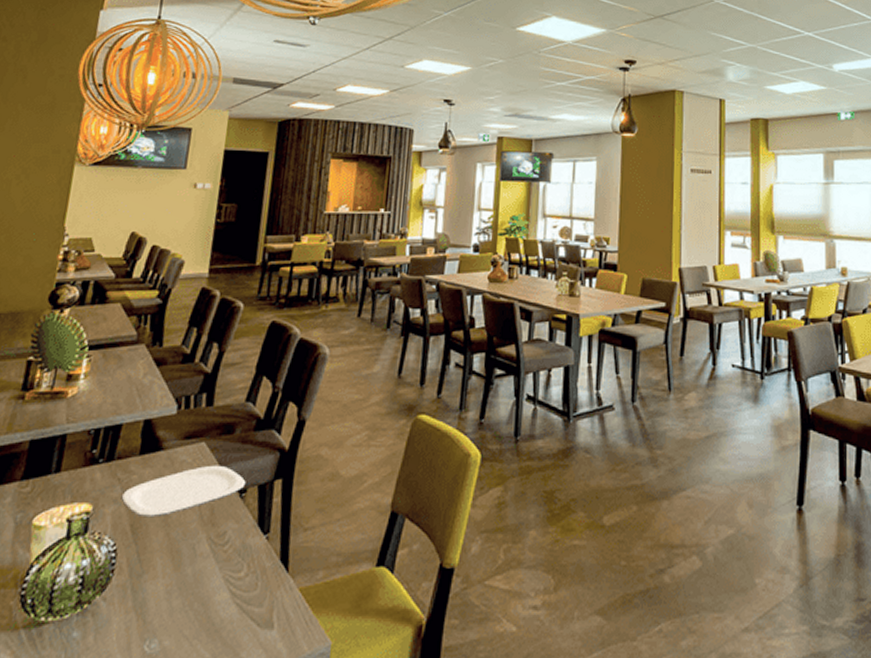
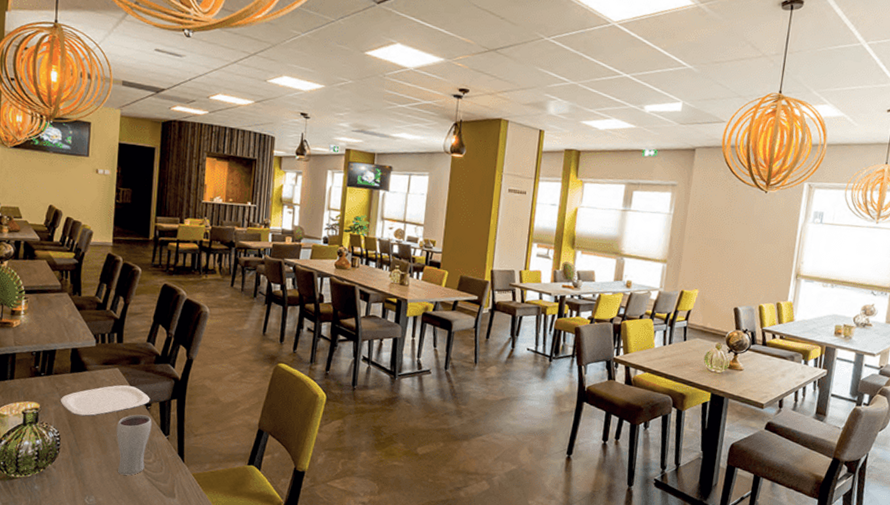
drinking glass: none [195,507,247,601] -> present [116,414,152,475]

